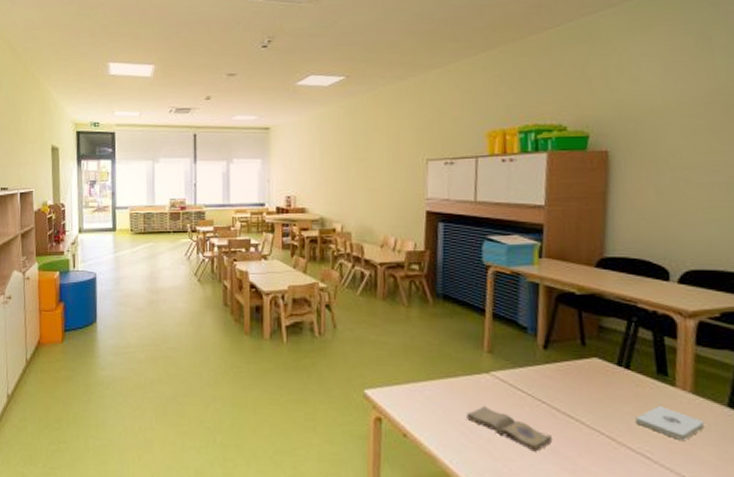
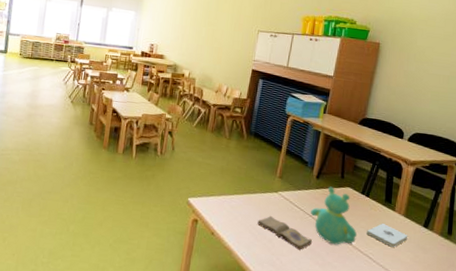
teddy bear: none [541,358,622,442] -> present [310,186,357,245]

